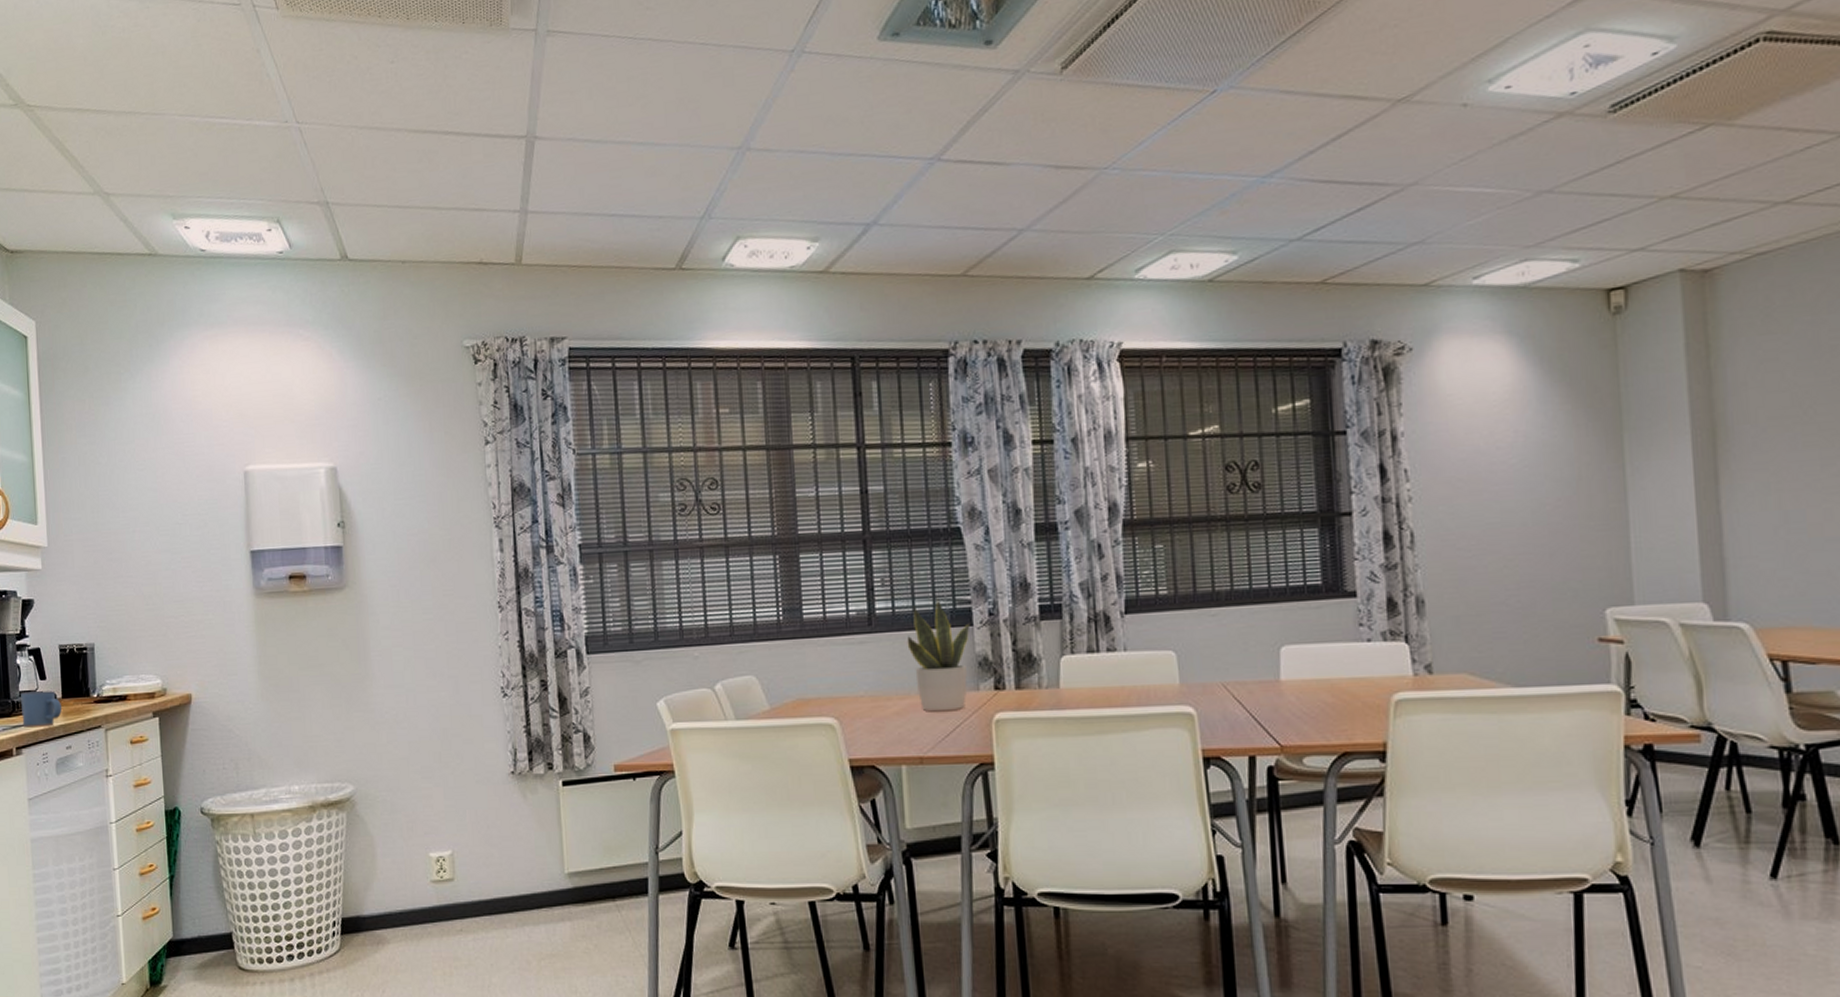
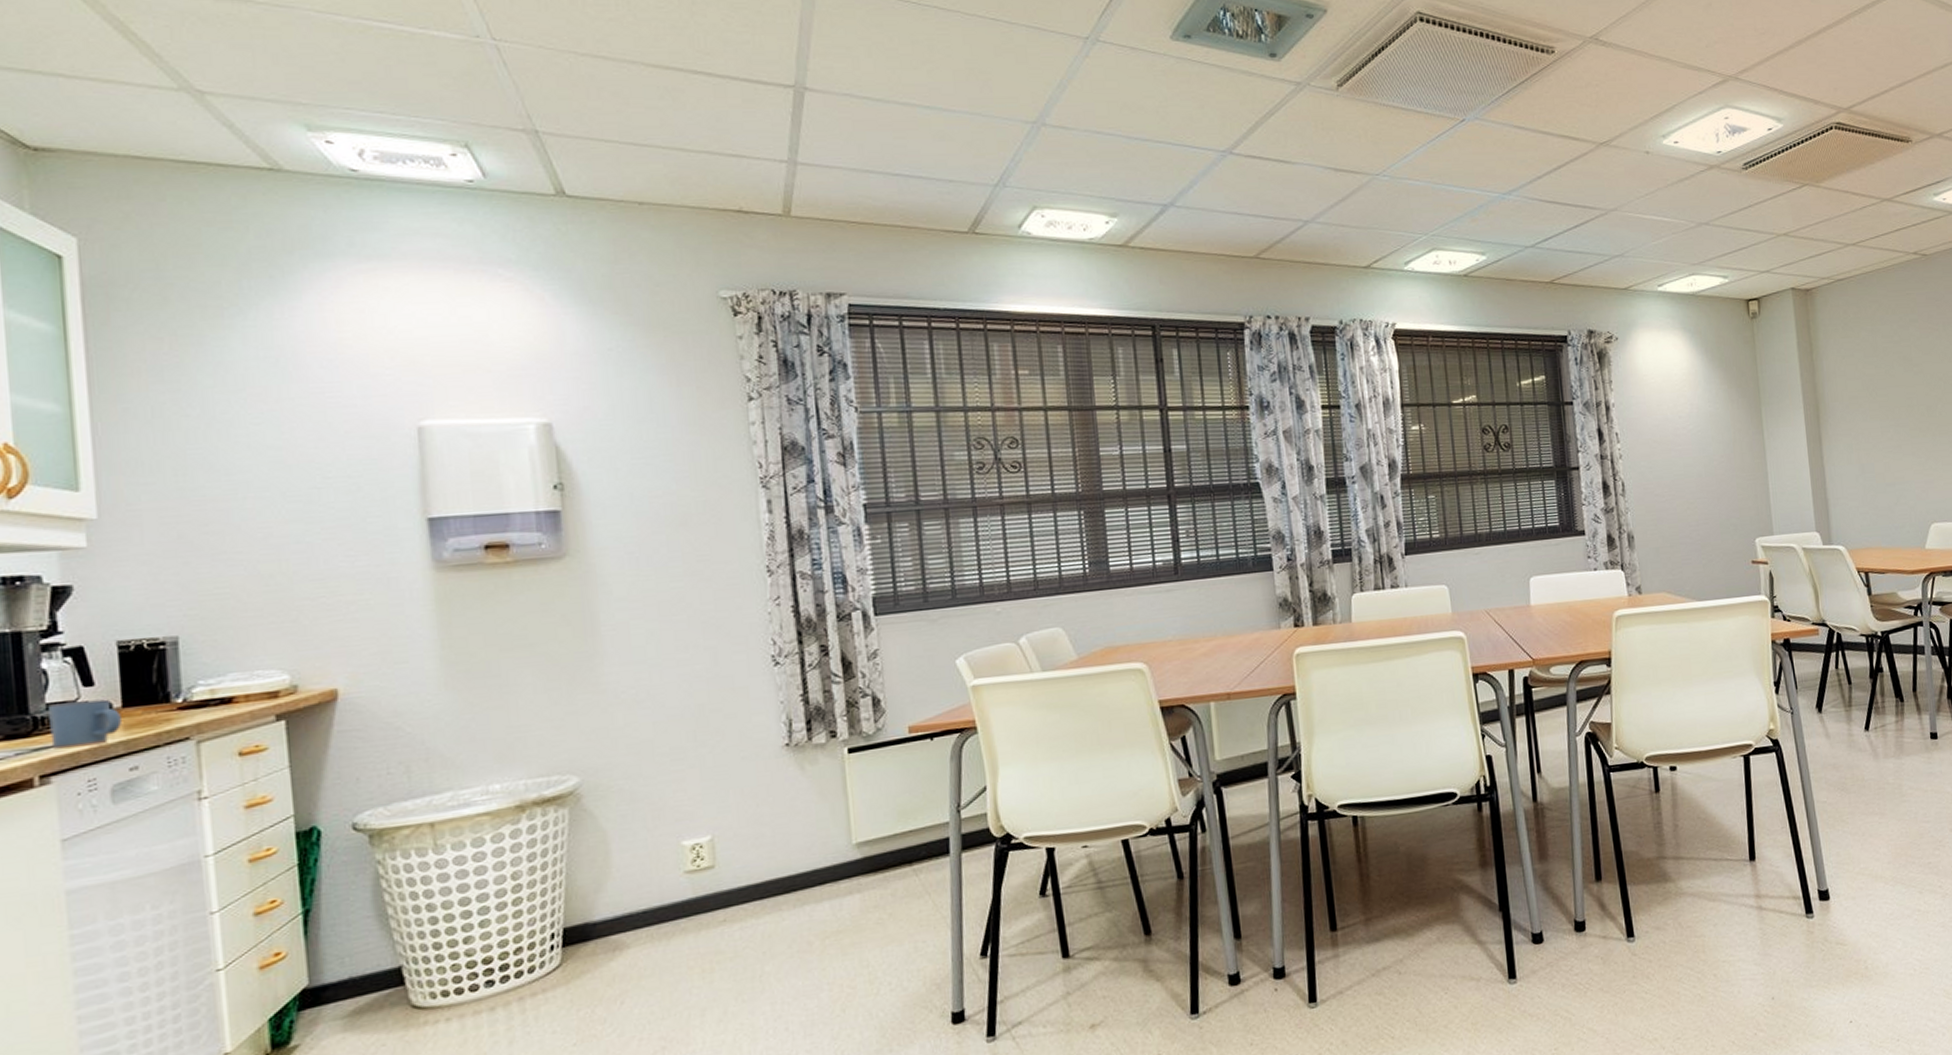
potted plant: present [907,596,970,714] -> none [1212,545,1271,652]

